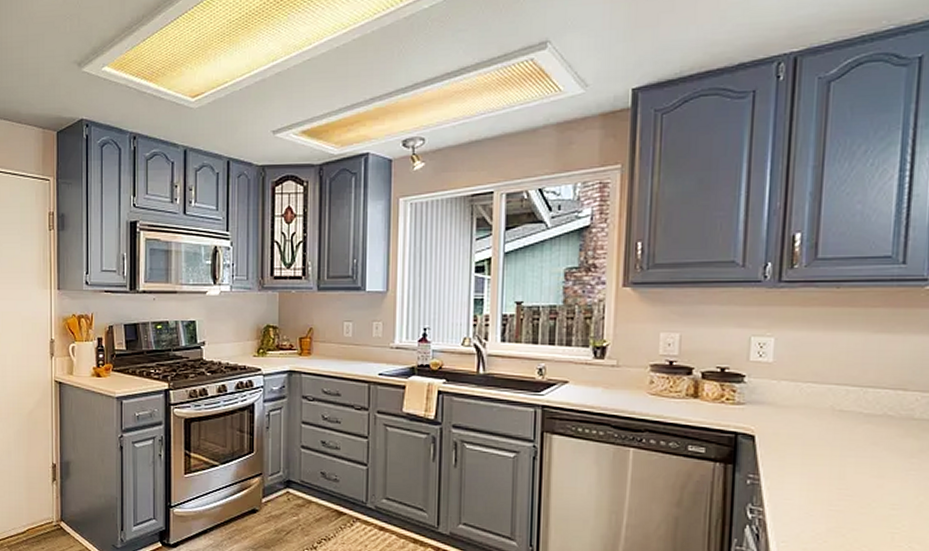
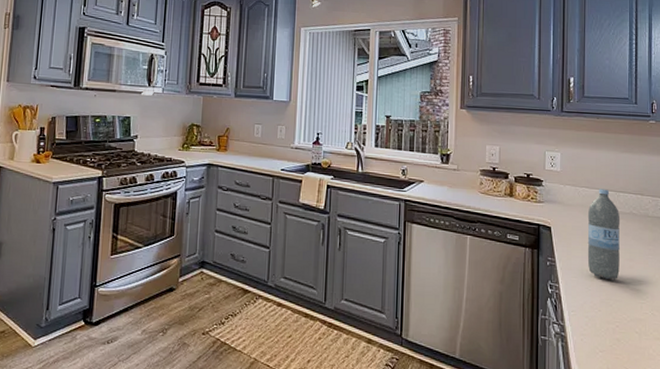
water bottle: none [809,383,867,502] -> present [587,189,621,279]

